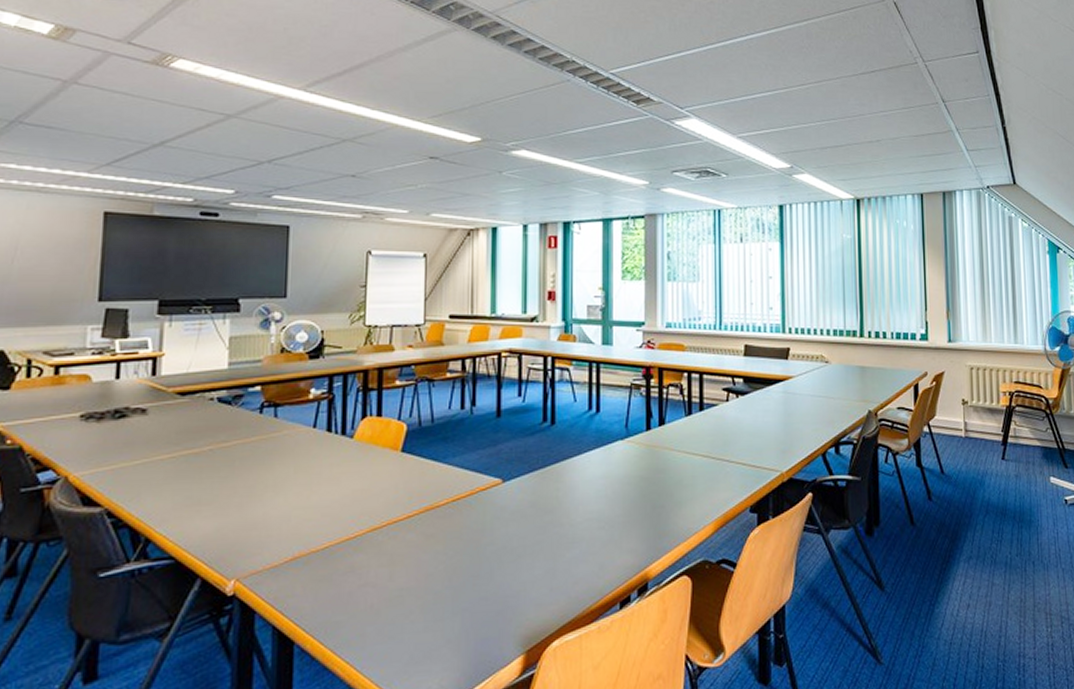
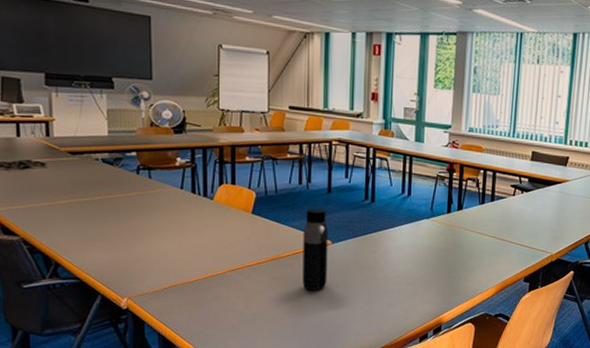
water bottle: none [465,438,498,549] -> present [302,208,328,291]

